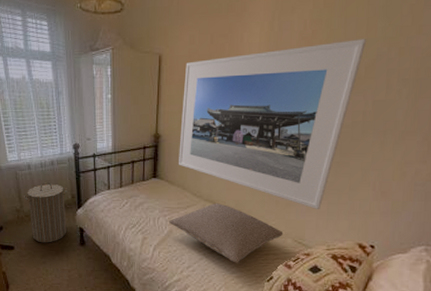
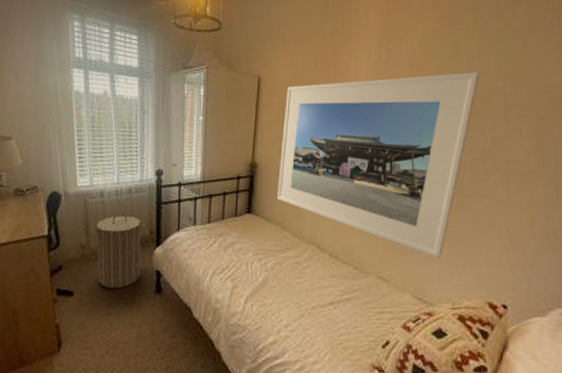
pillow: present [169,203,284,263] -> none [264,246,400,323]

